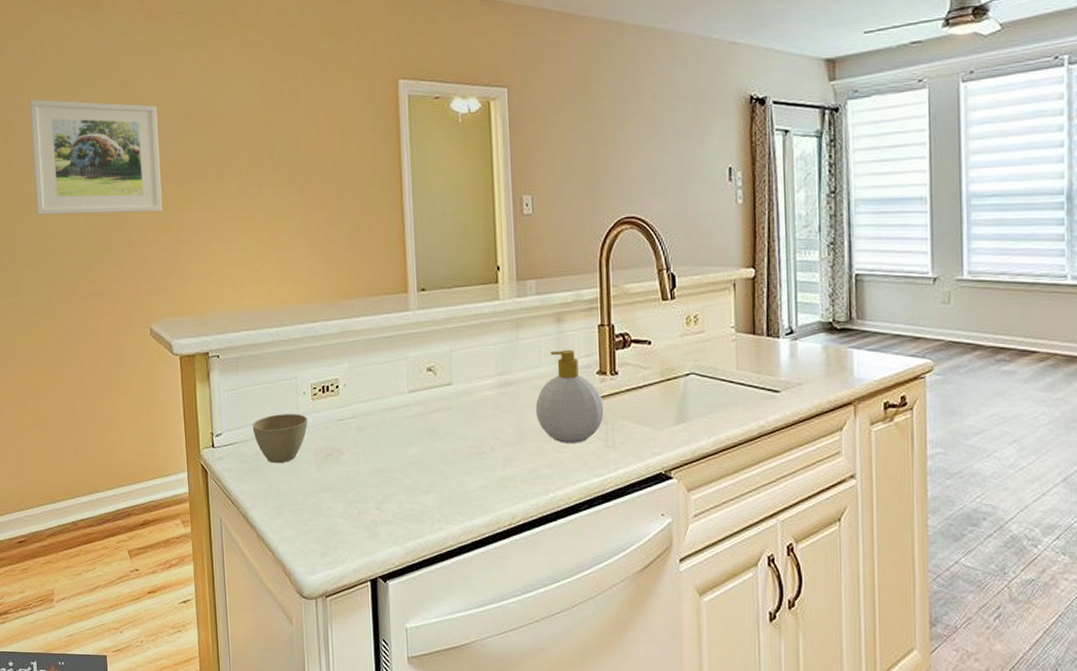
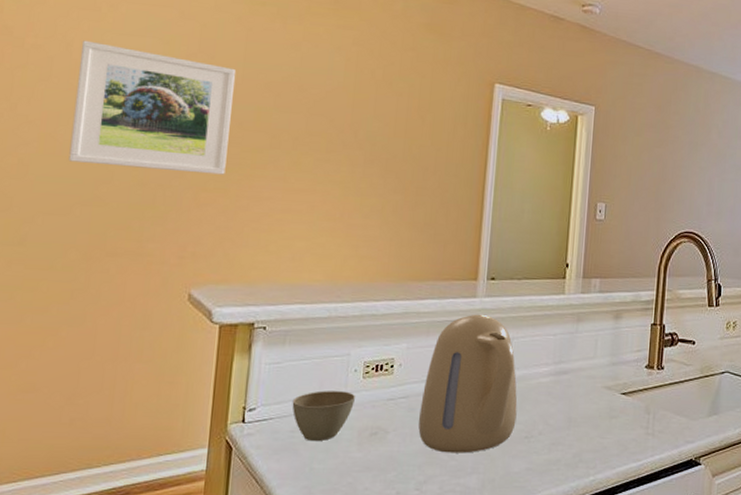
kettle: none [369,328,466,472] -> present [418,314,518,453]
soap bottle: present [535,349,604,443] -> none [585,343,649,430]

